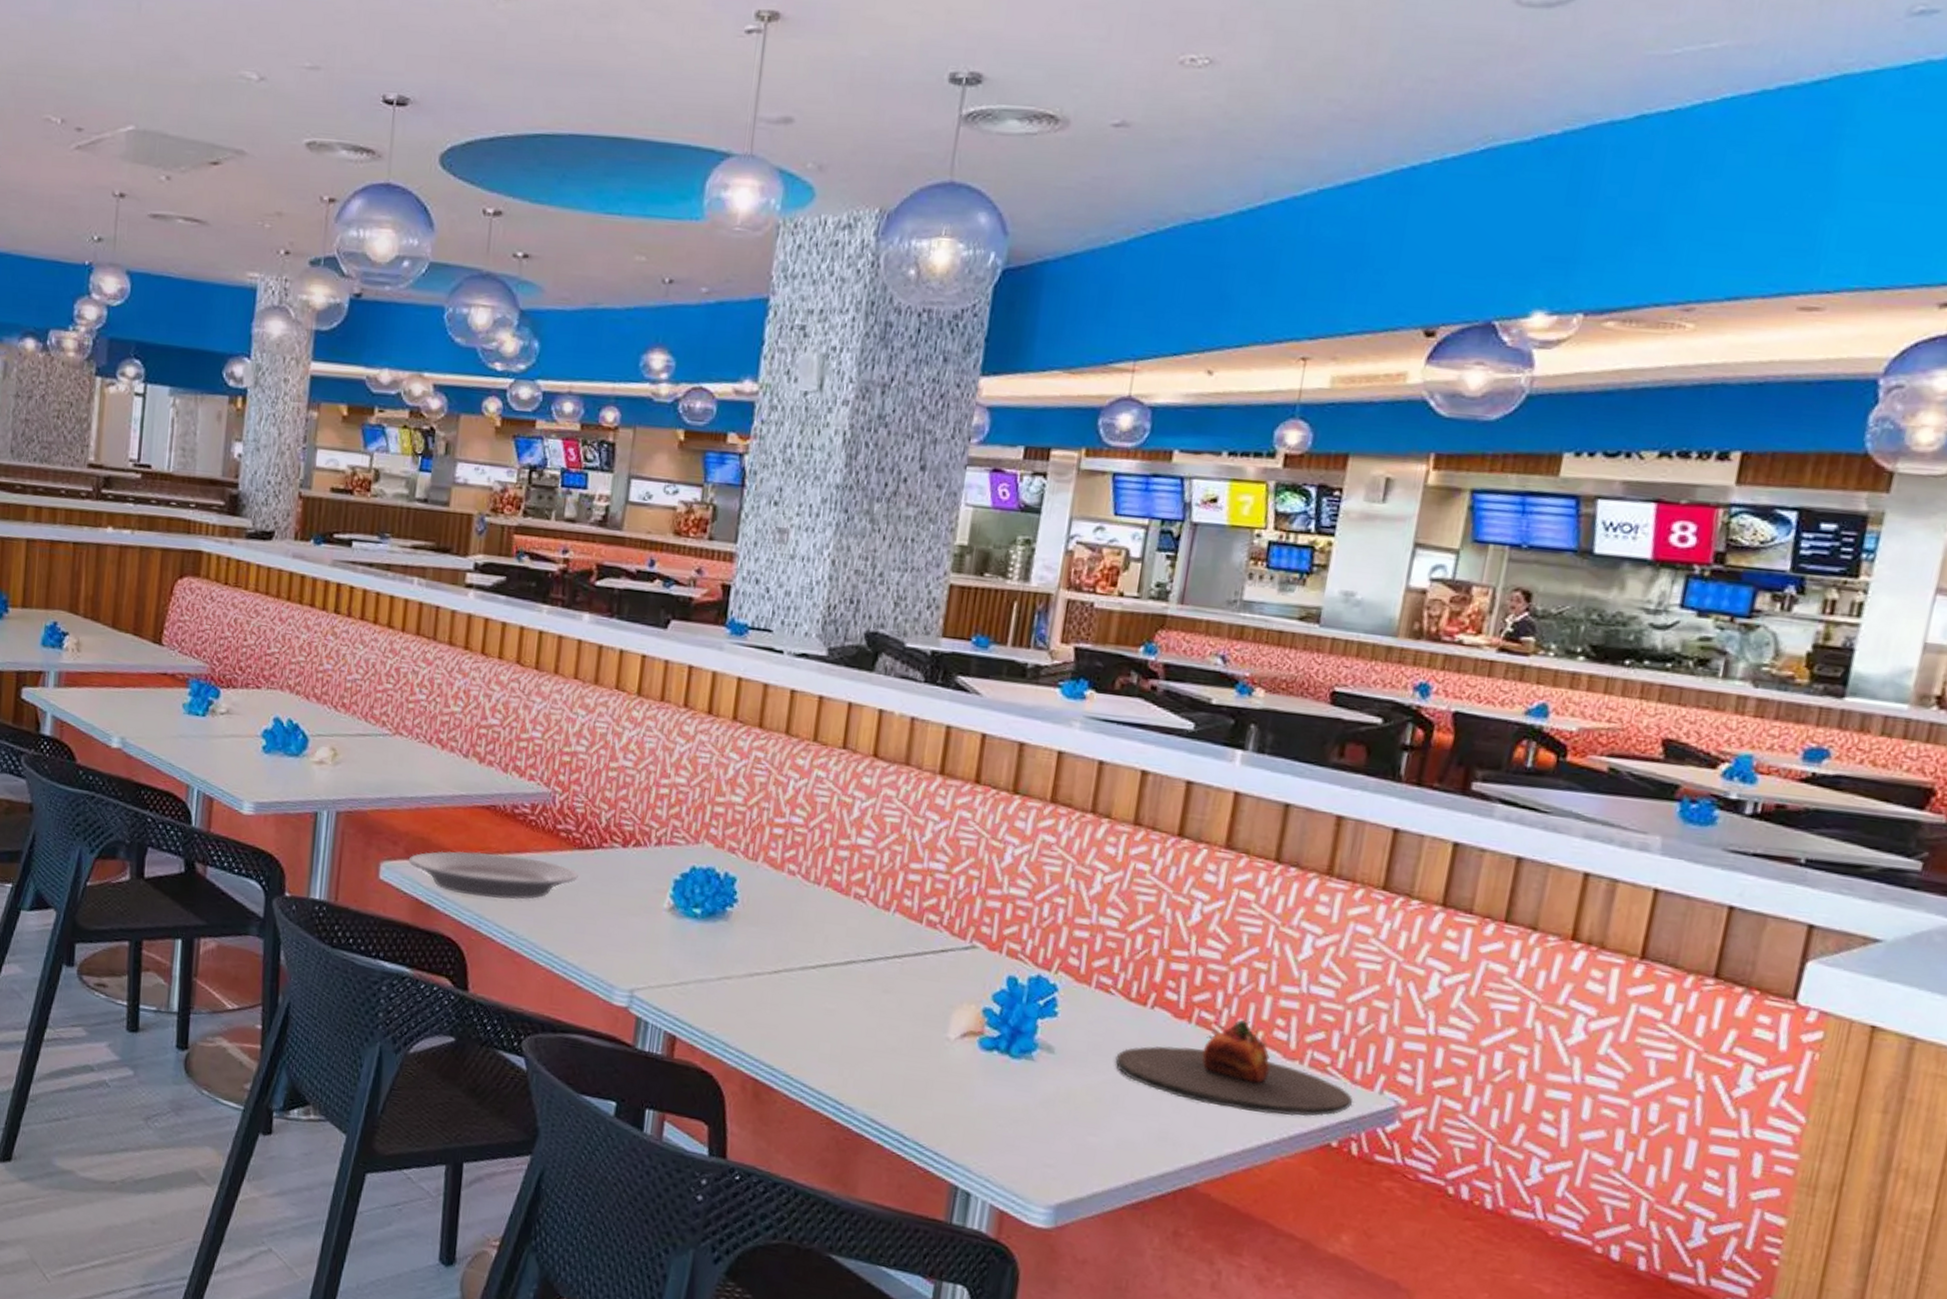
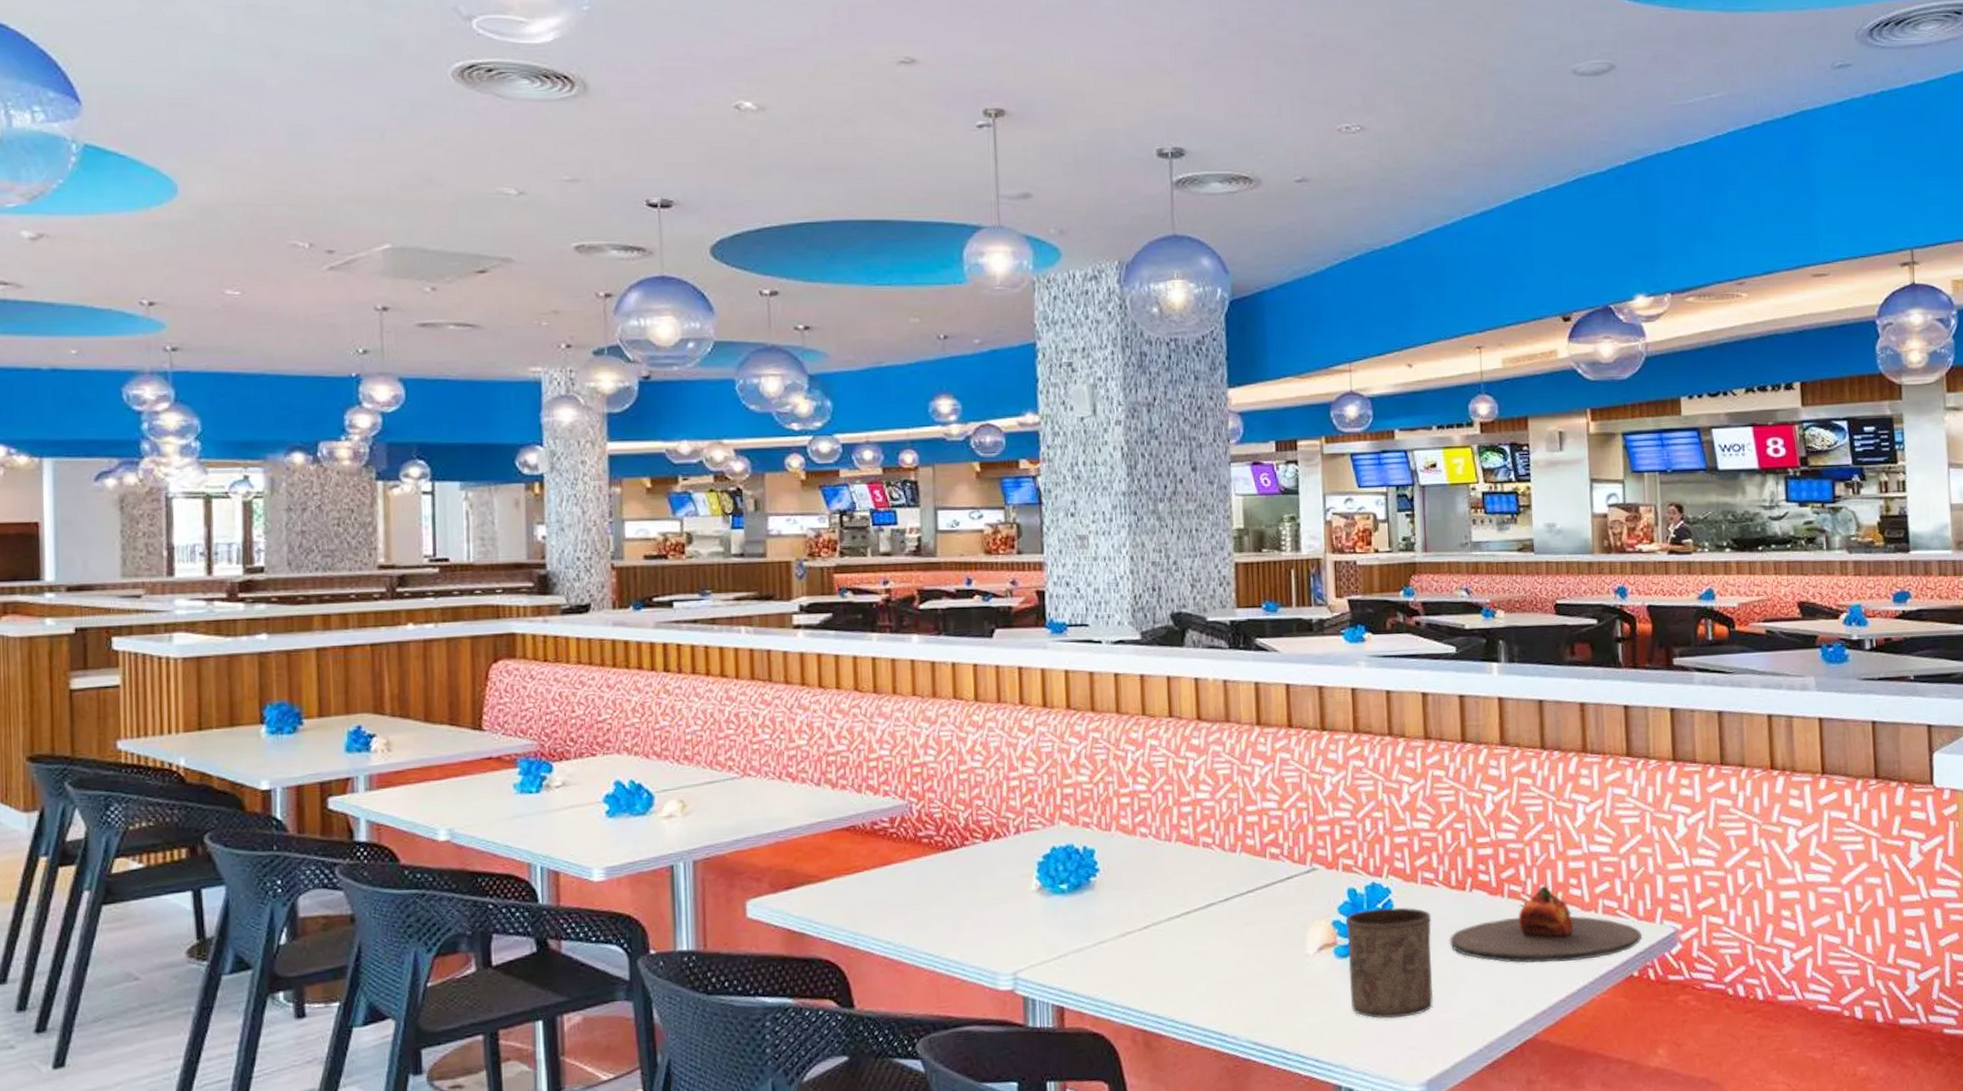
plate: present [408,851,578,900] -> none [774,868,946,916]
cup: none [986,1003,1101,1132] -> present [1346,907,1434,1019]

